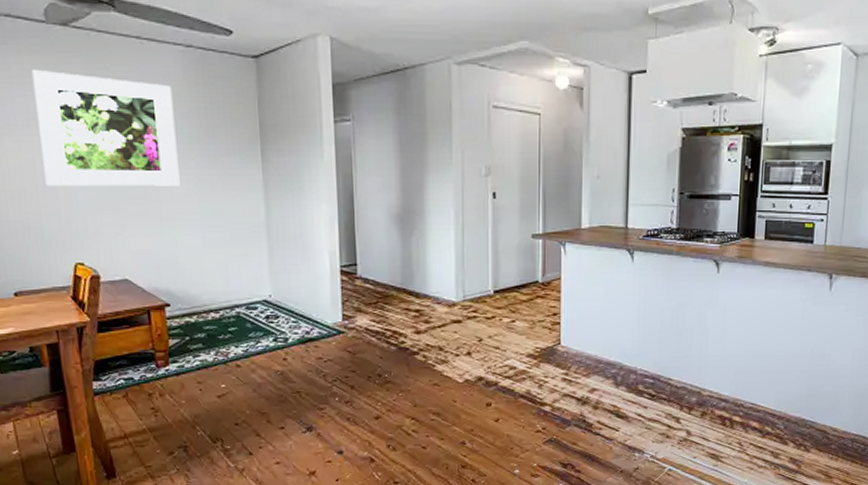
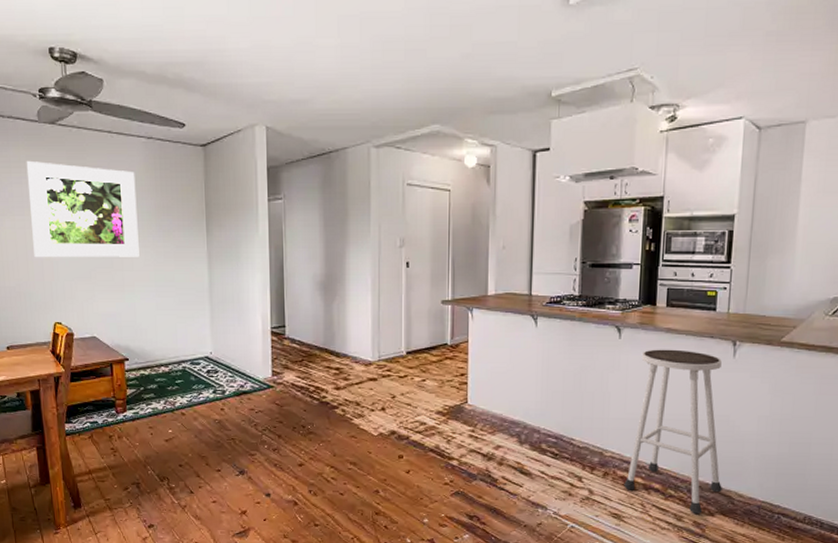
stool: none [721,283,818,451] -> present [624,349,722,515]

